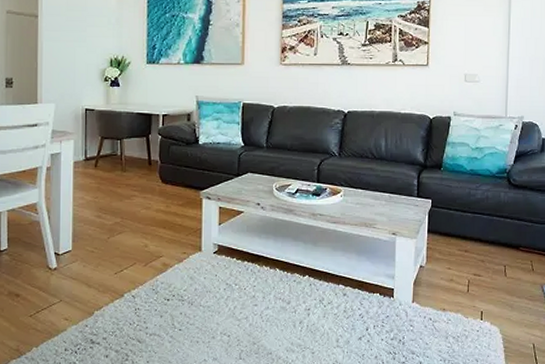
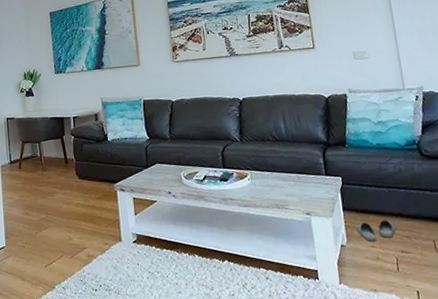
slippers: none [437,243,473,264] -> present [356,219,396,242]

